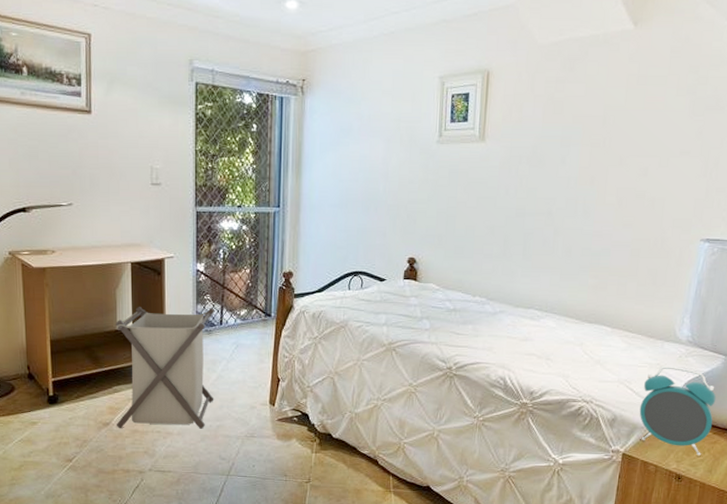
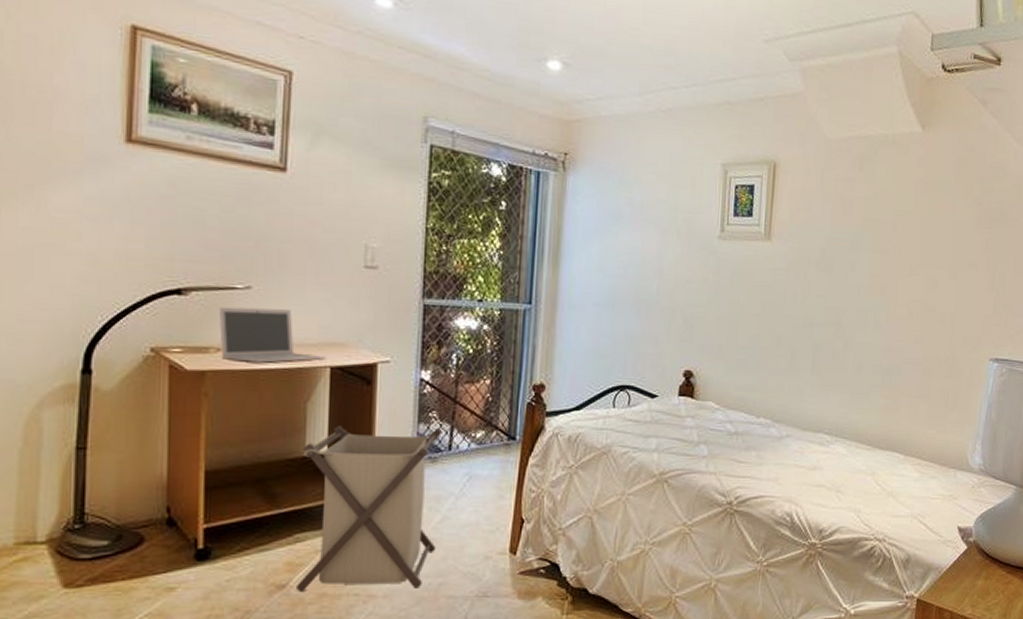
laptop: none [51,219,127,262] -> present [218,306,326,364]
alarm clock: present [639,366,716,456] -> none [933,497,1009,599]

